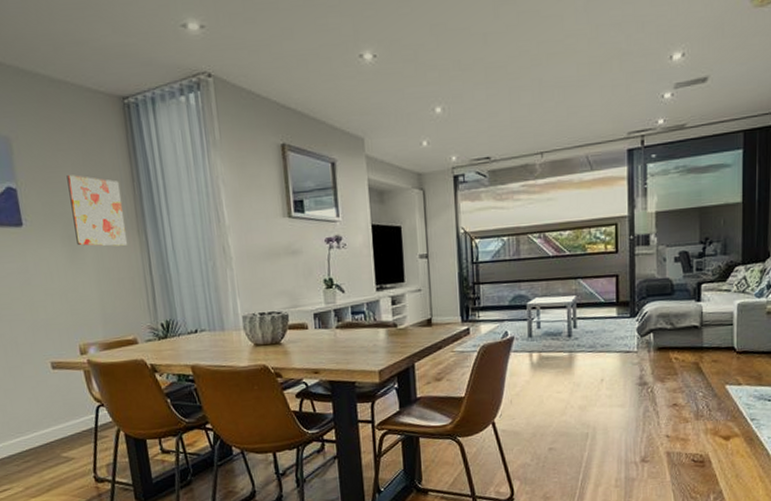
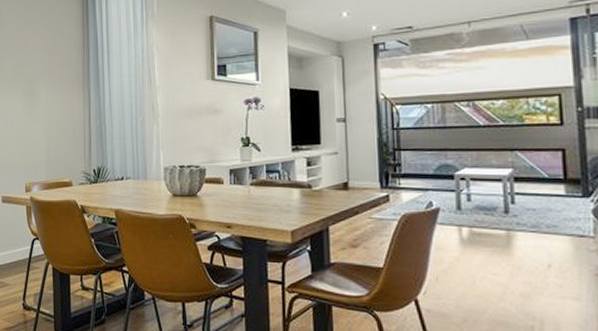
wall art: present [67,175,127,246] -> none [33,42,74,101]

